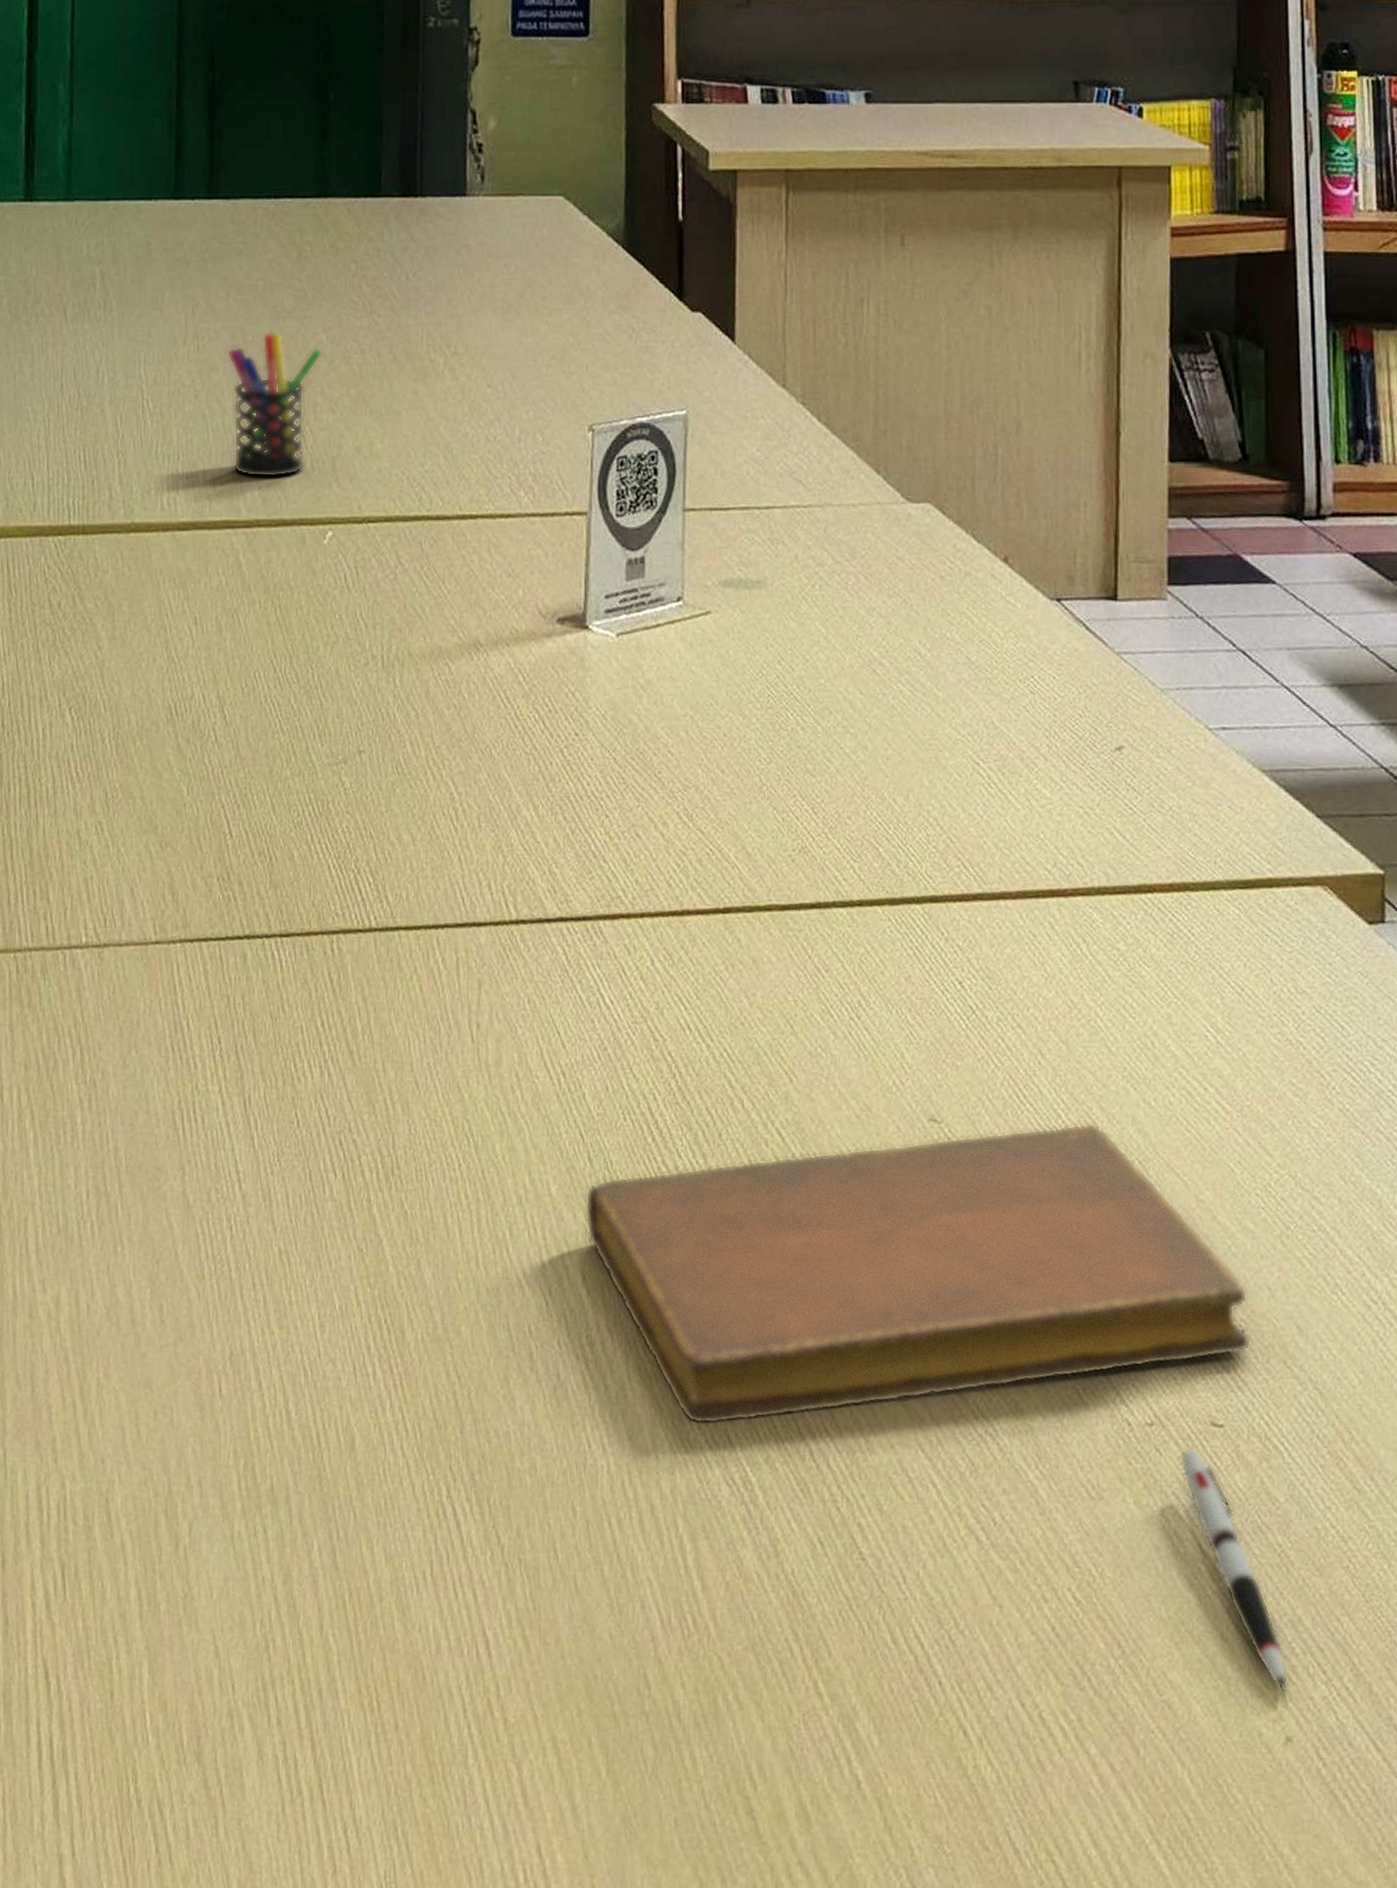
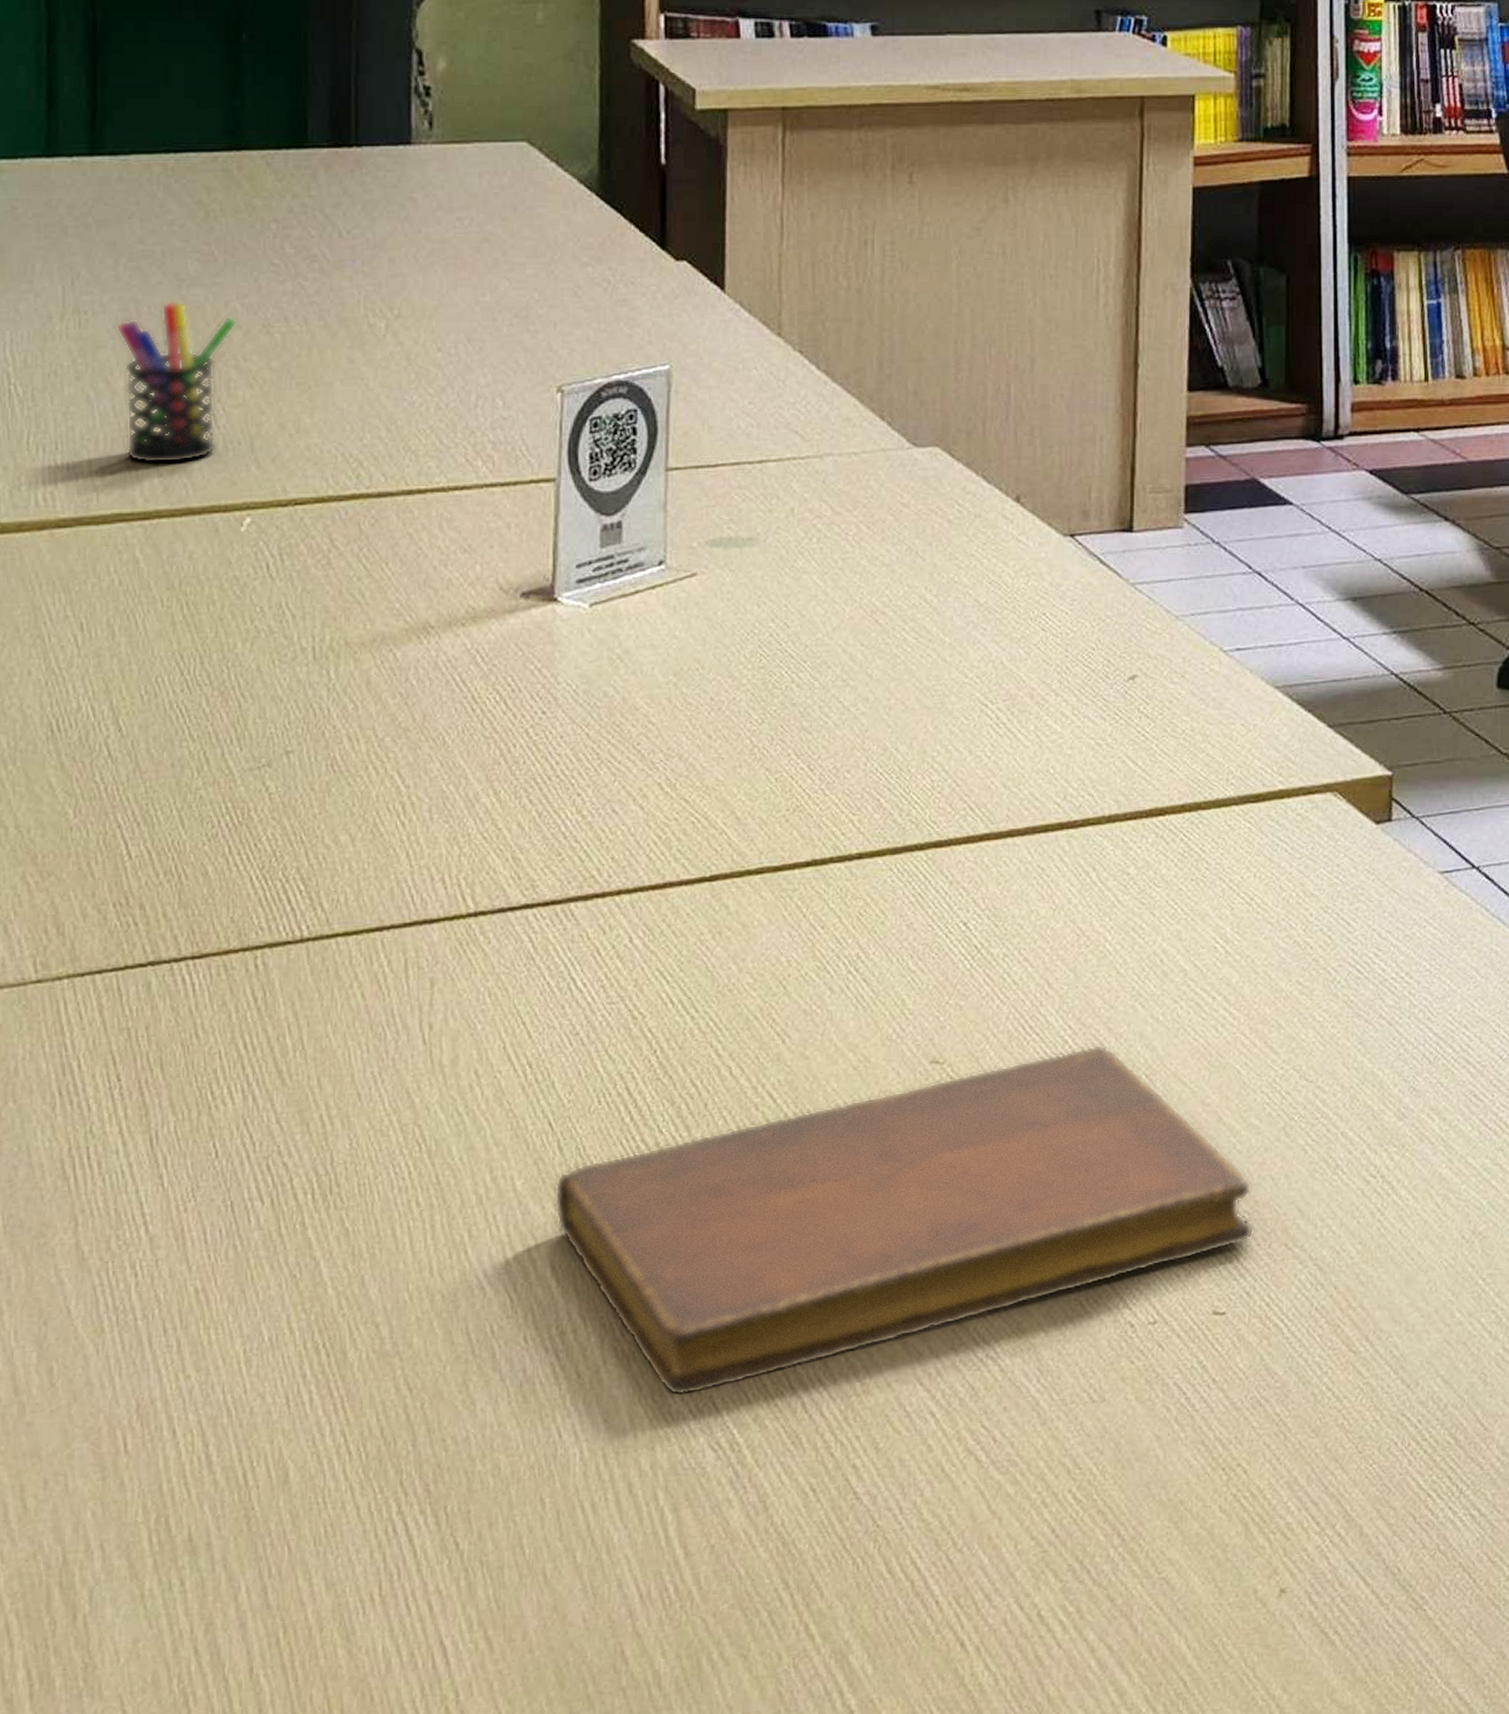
pen: present [1179,1447,1289,1691] -> none [1181,1338,1284,1548]

